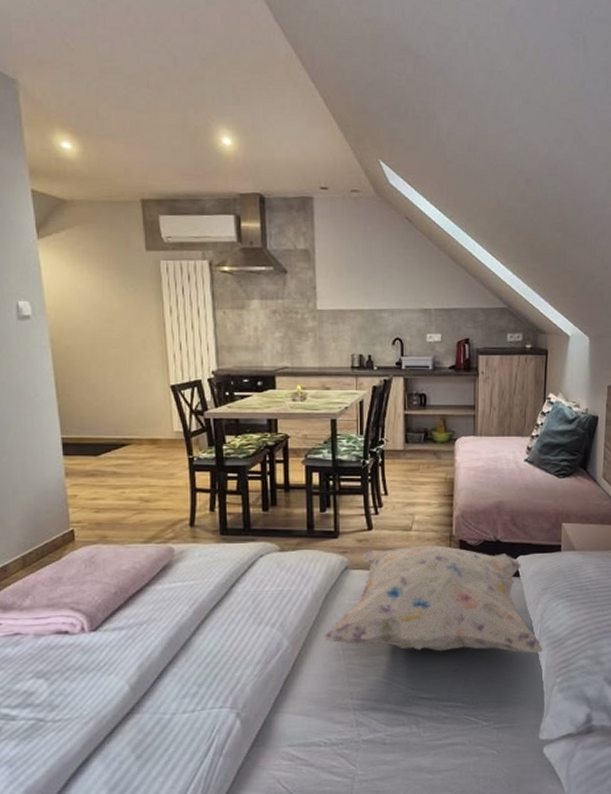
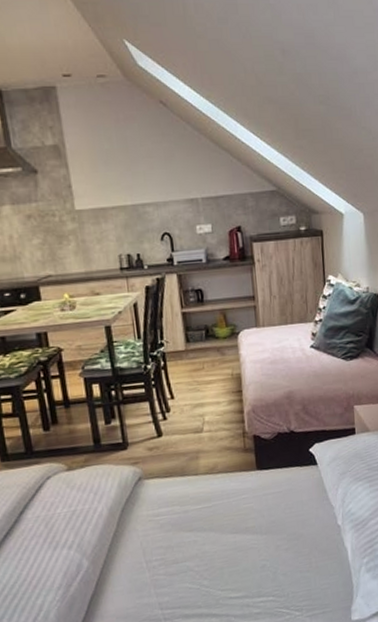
decorative pillow: present [323,545,543,655] -> none [124,443,347,556]

